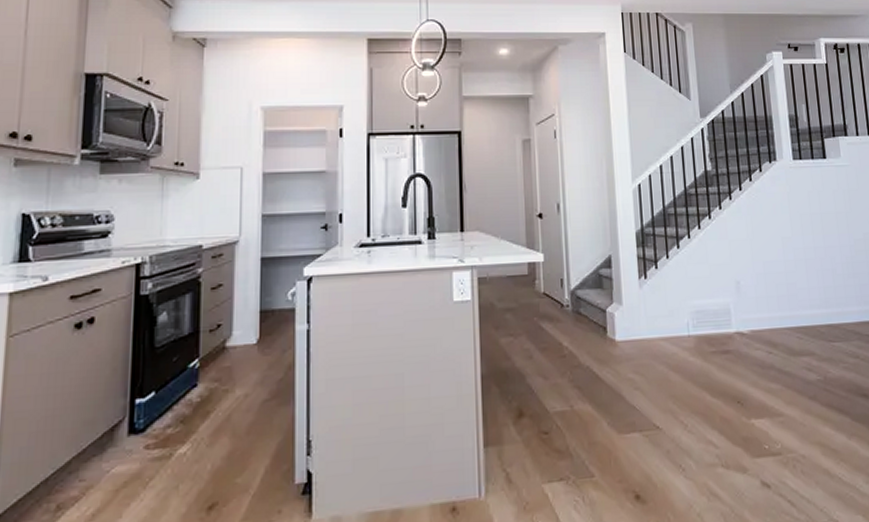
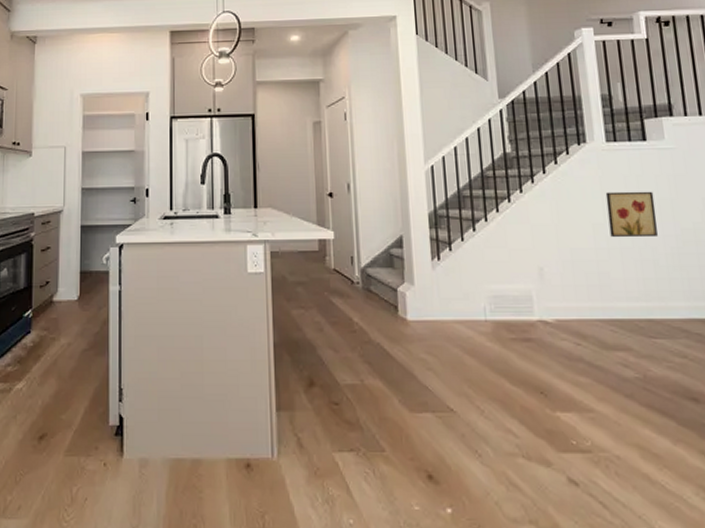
wall art: none [792,205,836,250] -> present [605,191,658,238]

